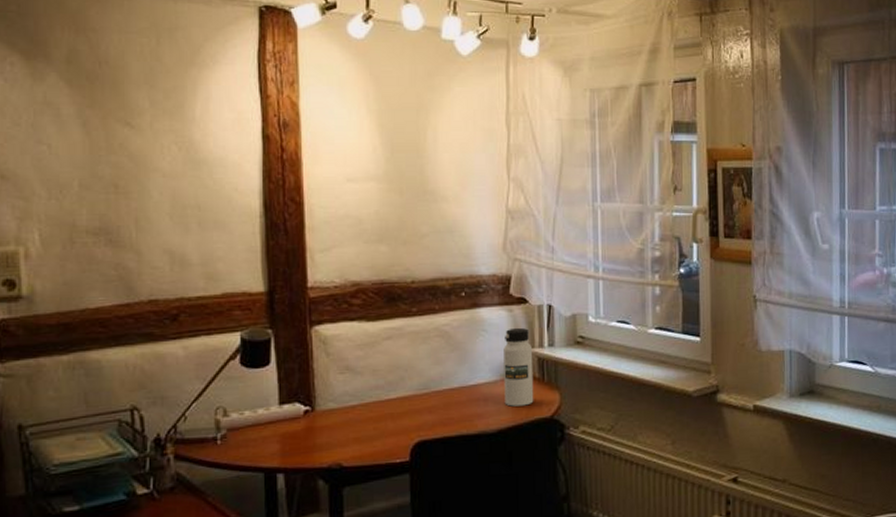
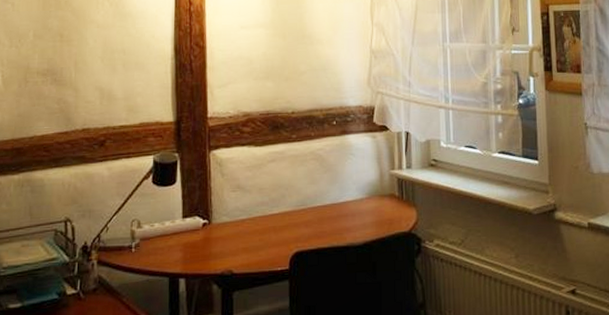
water bottle: present [504,327,534,407] -> none [368,151,394,222]

